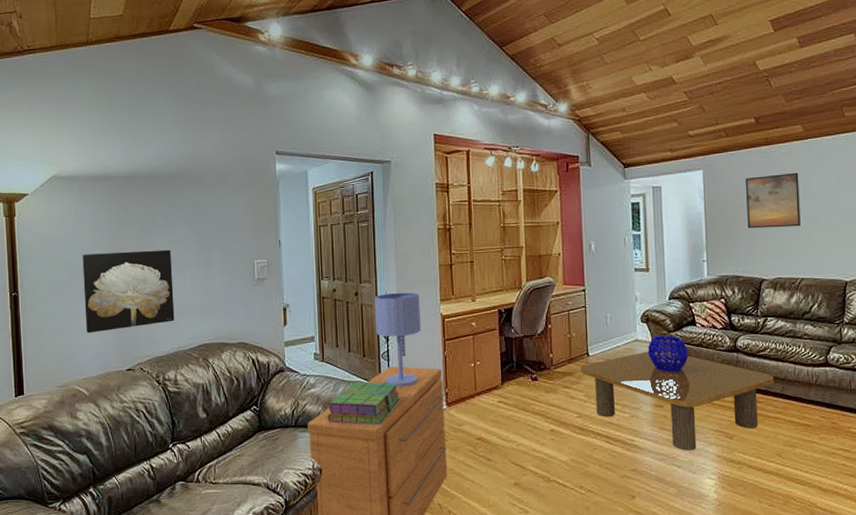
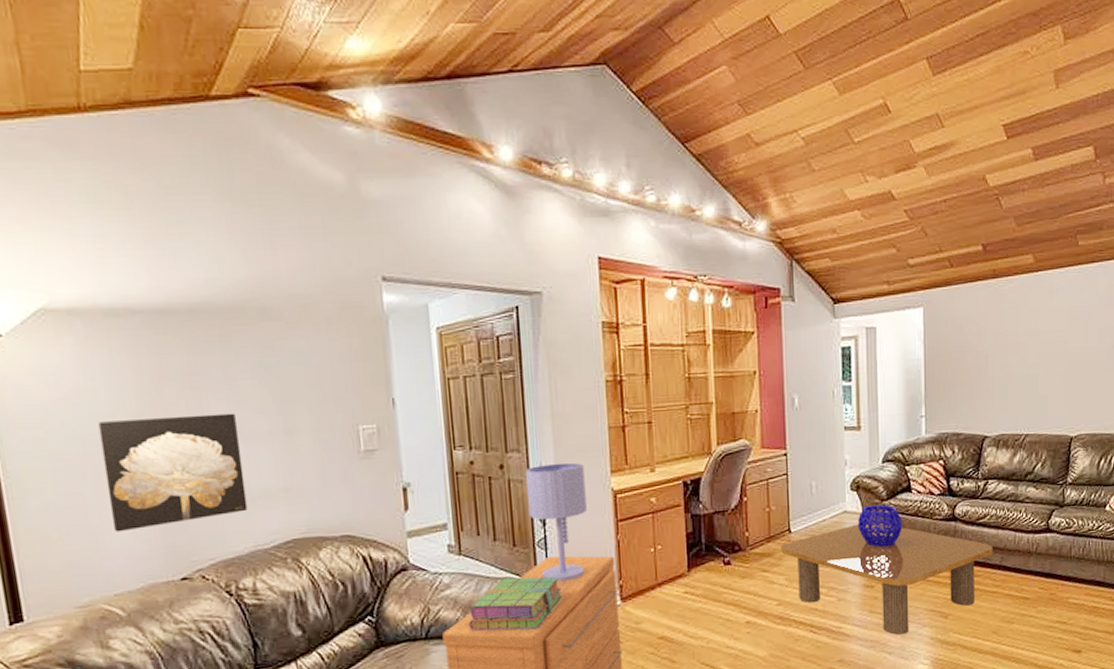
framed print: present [745,172,801,229] -> none [969,311,1027,378]

